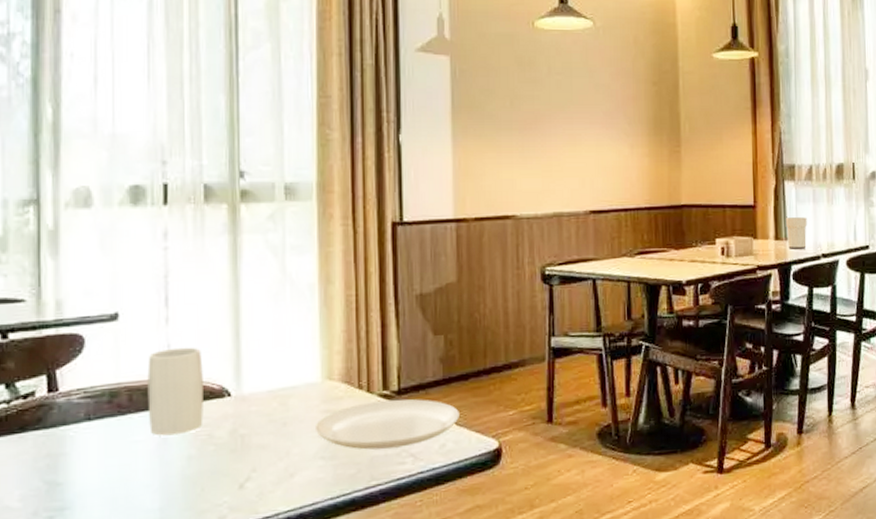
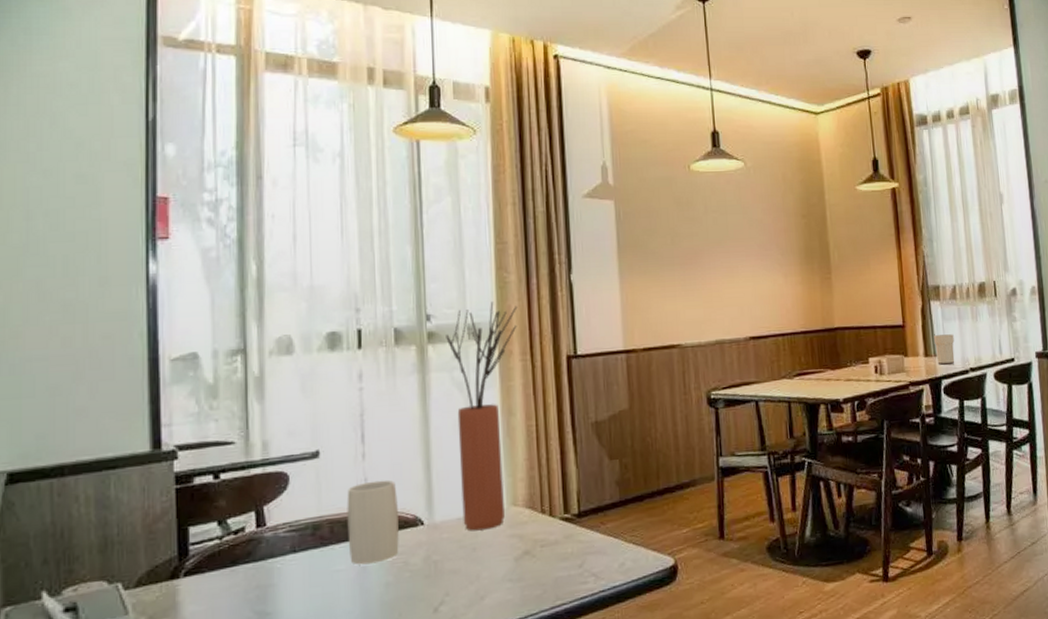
vase: none [260,160,340,405] -> present [446,301,518,531]
plate: present [316,398,459,450] -> none [503,521,636,571]

